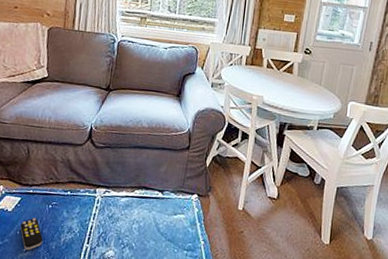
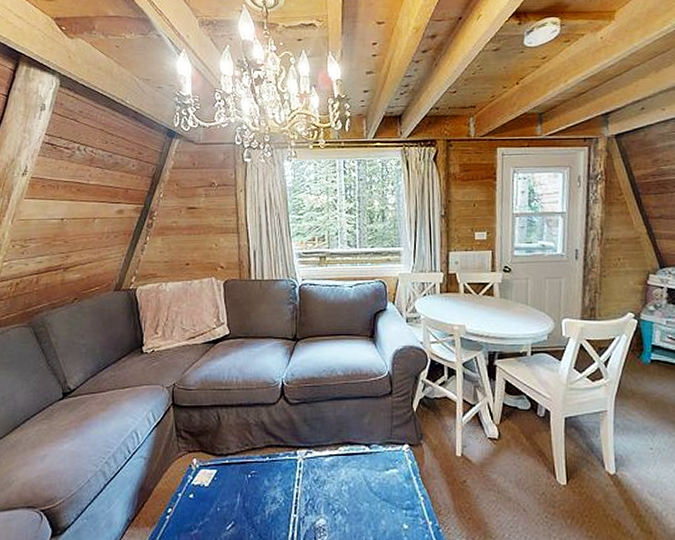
remote control: present [20,217,44,251] -> none [220,490,247,528]

